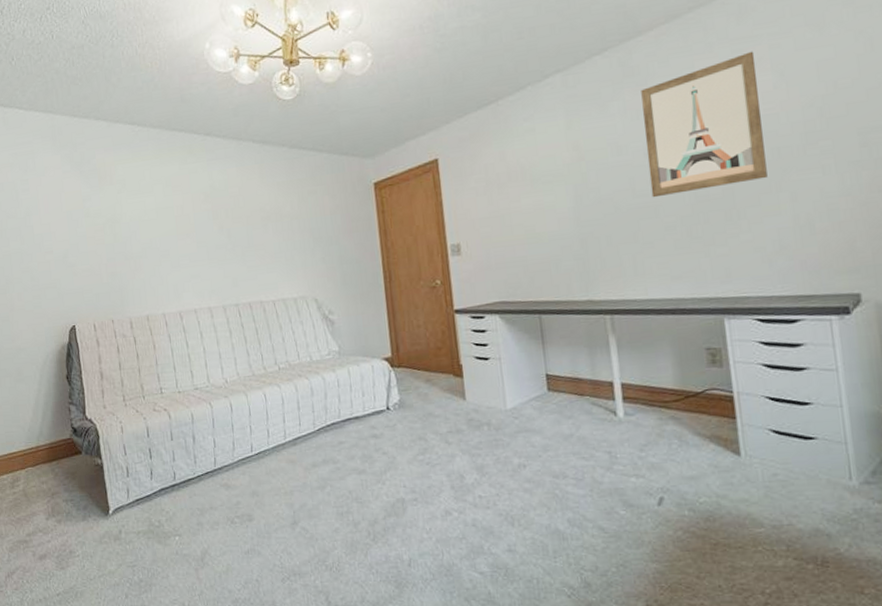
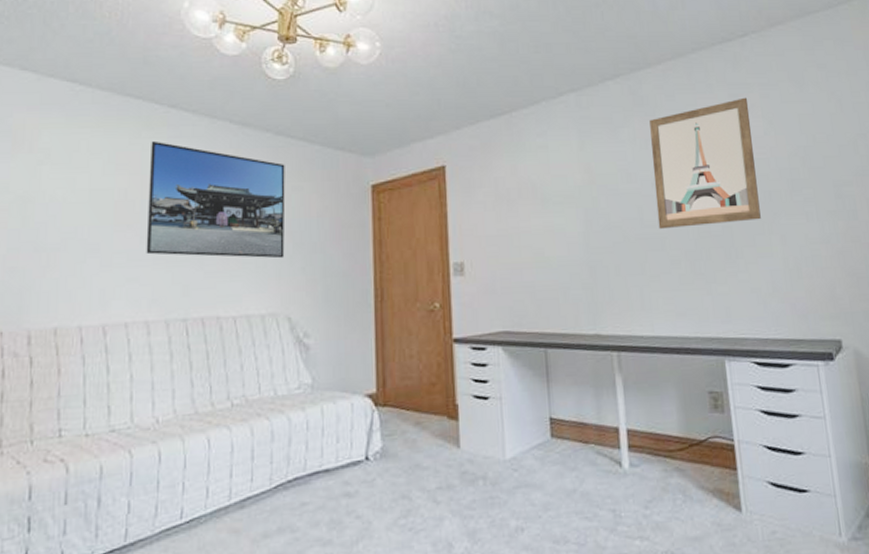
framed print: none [195,164,308,256] -> present [146,140,286,259]

